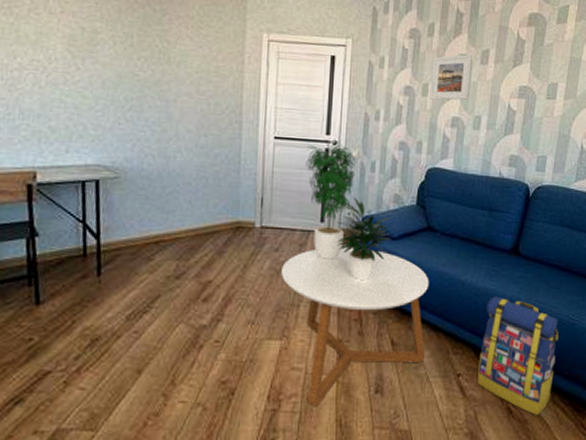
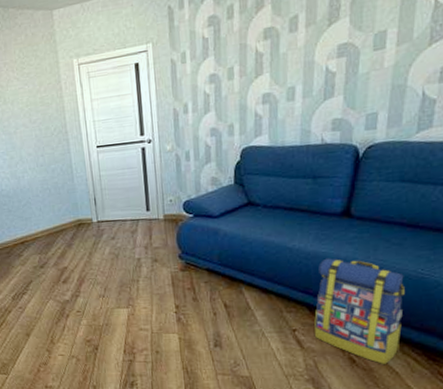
coffee table: present [281,248,430,407] -> none [119,229,259,358]
potted plant: present [306,140,392,281] -> none [125,139,214,257]
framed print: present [429,54,473,101] -> none [235,24,280,82]

